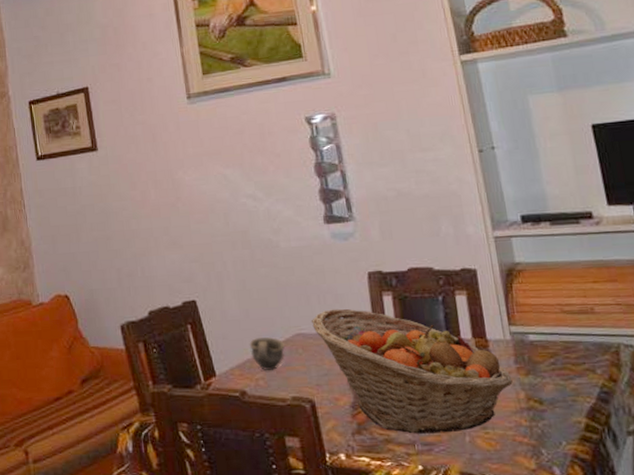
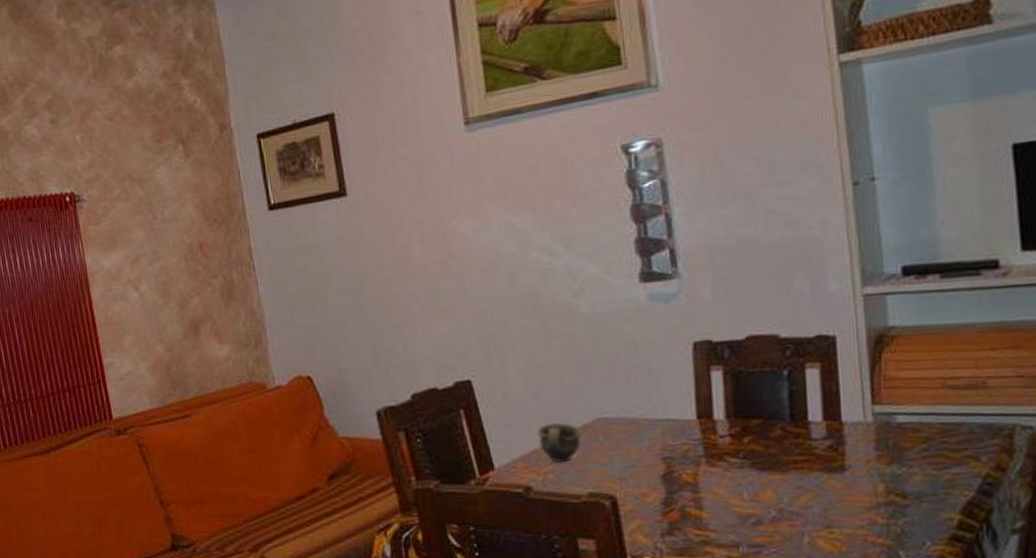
fruit basket: present [312,309,513,434] -> none [618,387,870,534]

